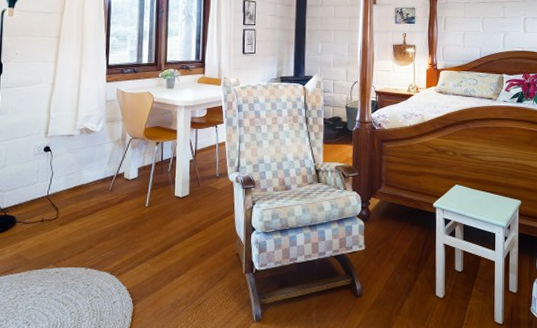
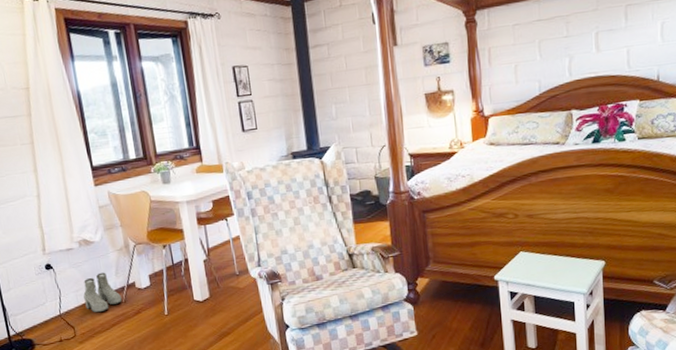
boots: none [73,160,109,198] -> present [83,272,122,313]

